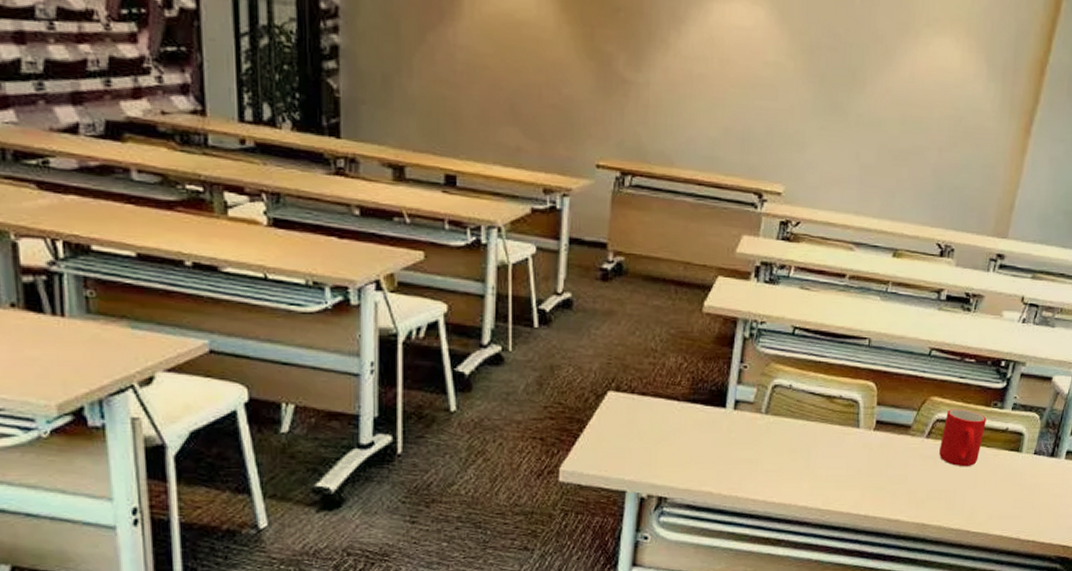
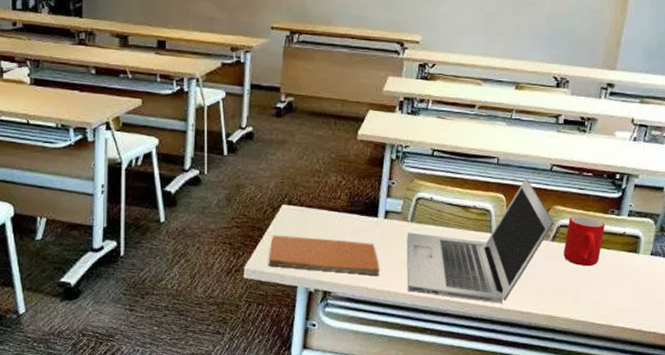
book: none [590,428,727,478] -> present [268,235,379,276]
laptop: none [759,363,931,510] -> present [406,178,555,304]

